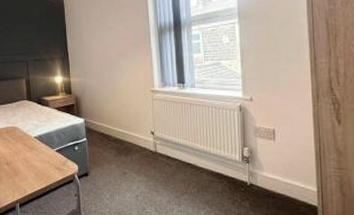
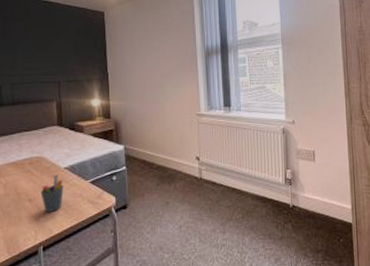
pen holder: none [16,142,35,175] -> present [40,174,64,212]

